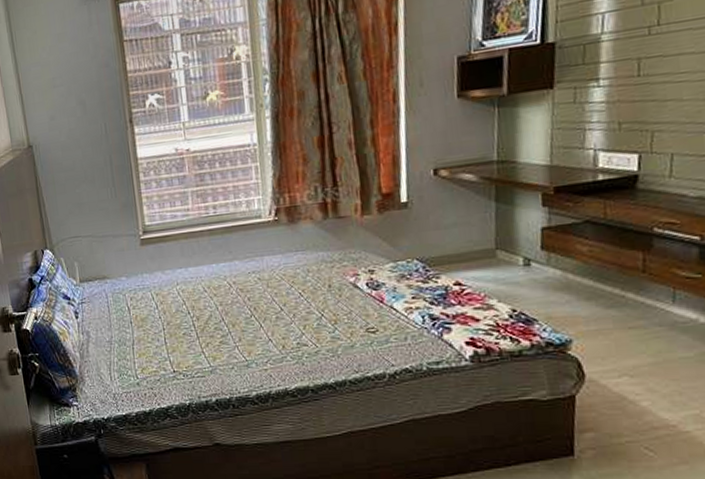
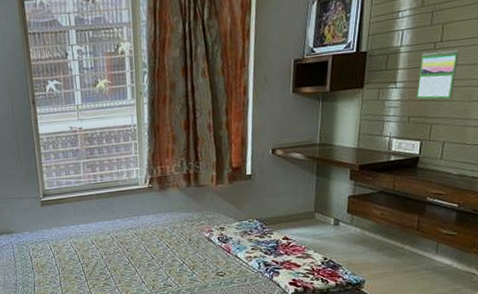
calendar: none [627,34,685,100] -> present [416,50,459,100]

